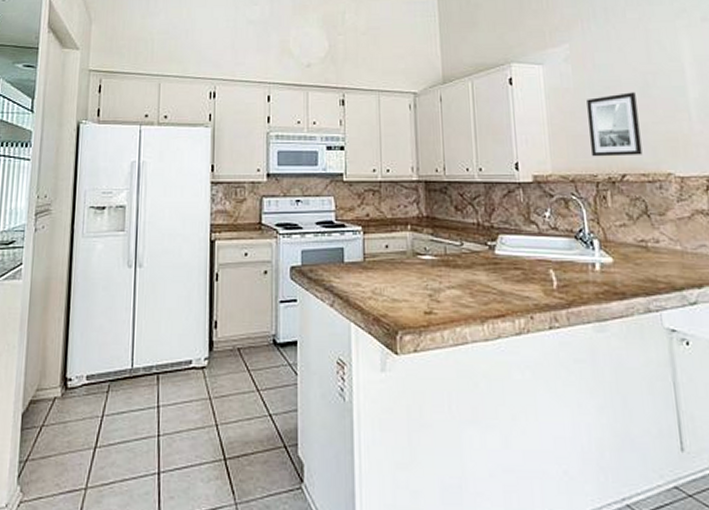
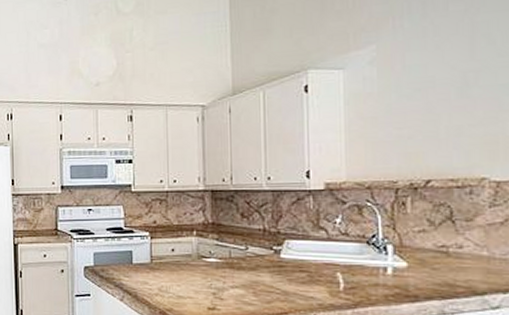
wall art: present [586,92,643,157] -> none [392,93,453,163]

